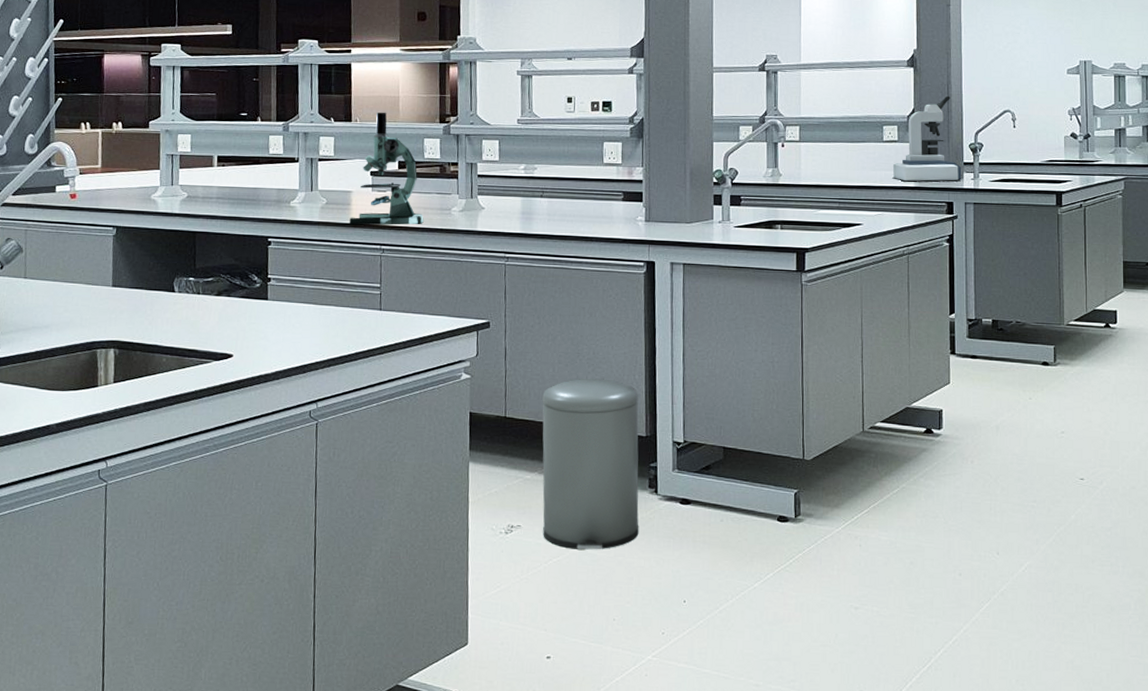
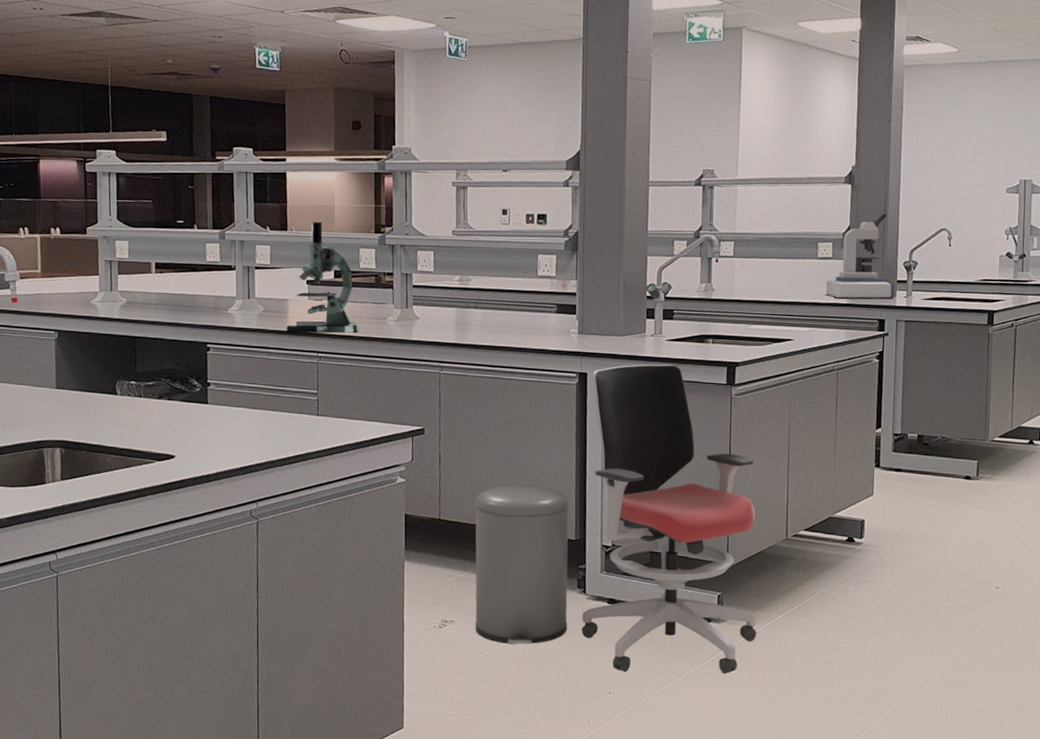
office chair: none [654,251,836,578] -> present [582,364,757,673]

